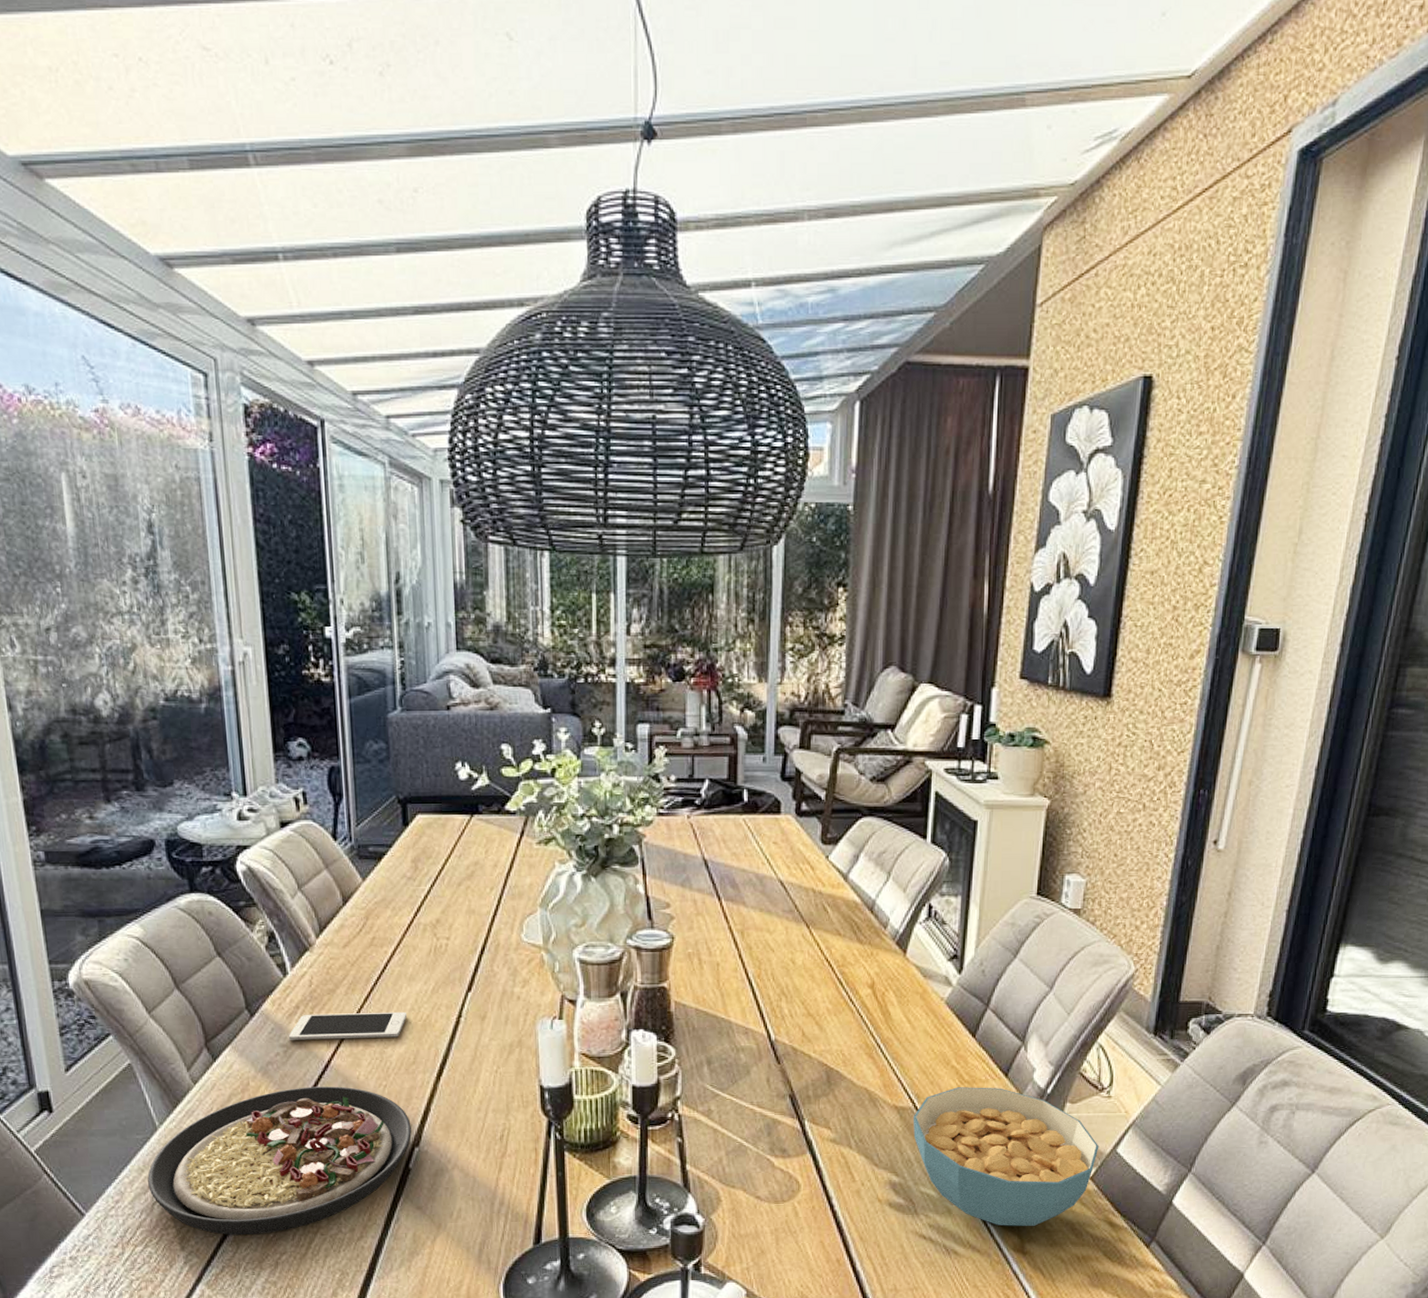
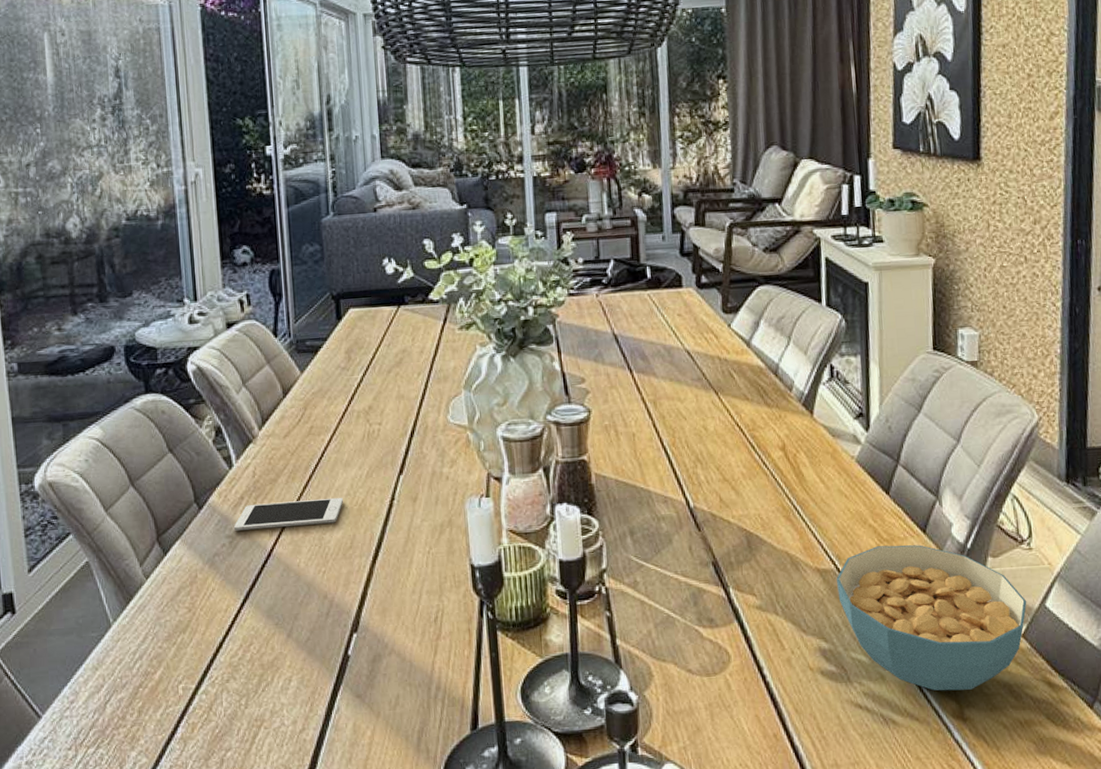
plate: present [147,1086,412,1235] -> none [101,574,350,732]

